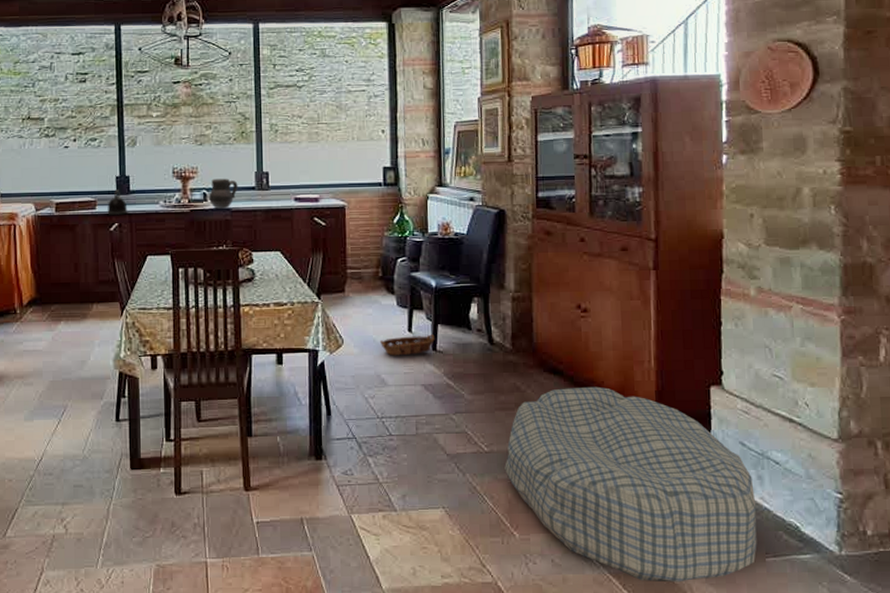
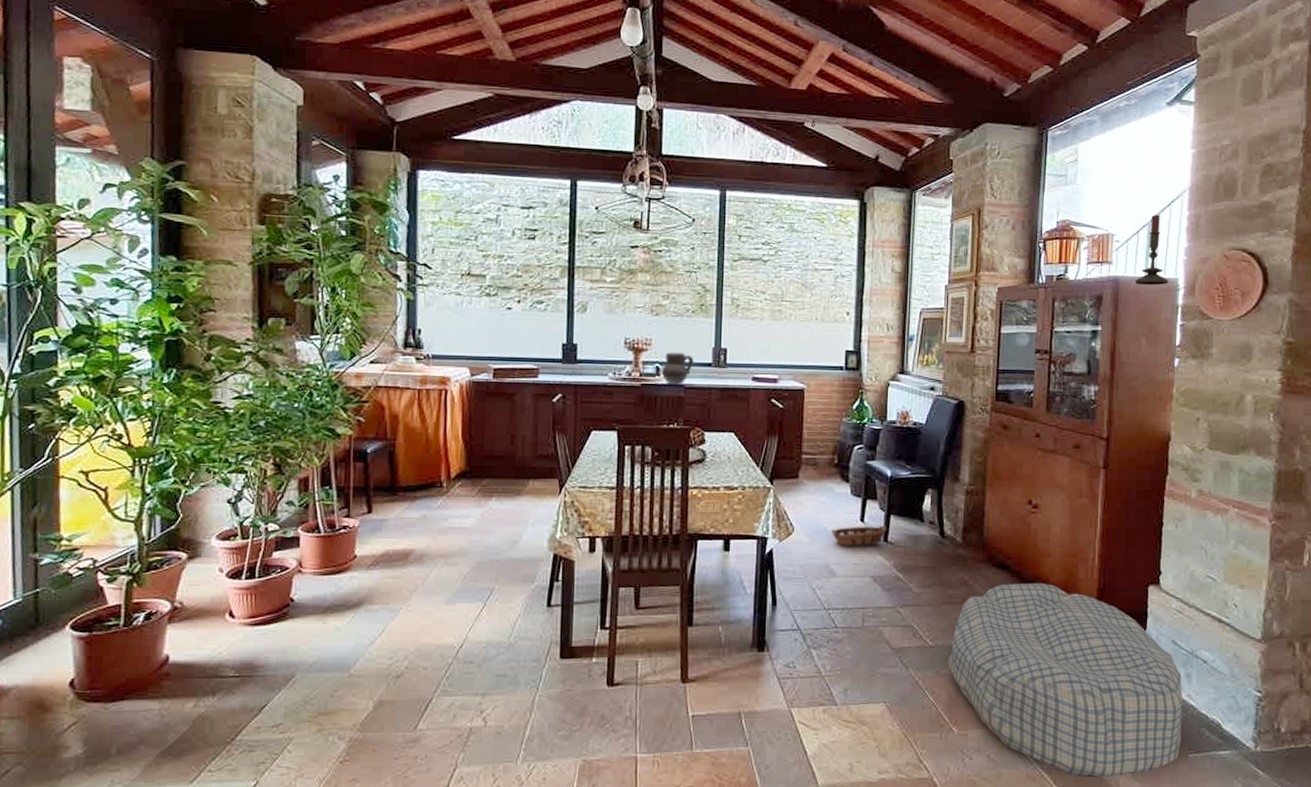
kettle: present [107,189,128,215] -> none [551,358,573,385]
candle: none [674,11,711,84] -> present [1135,213,1169,286]

